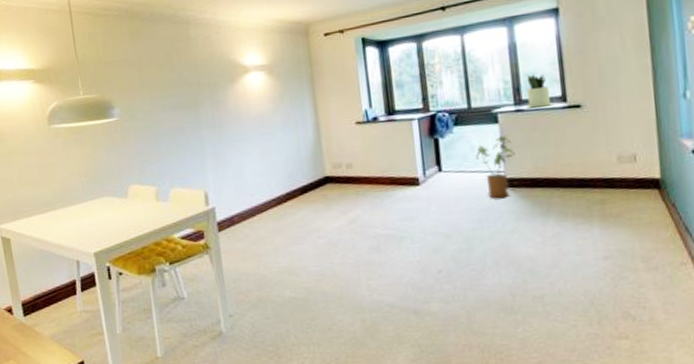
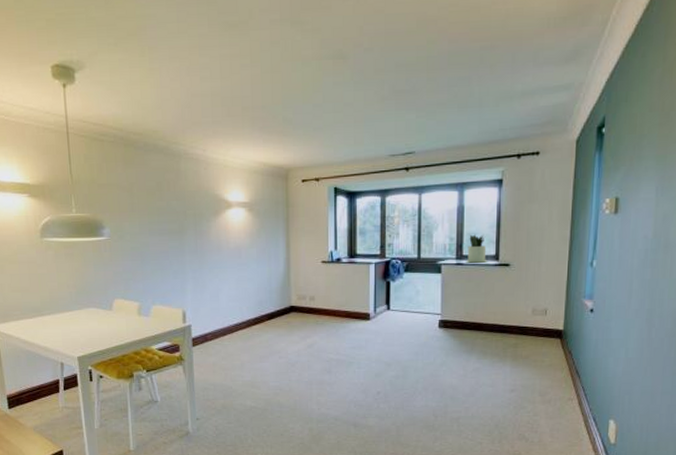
house plant: present [476,135,515,199] -> none [419,283,452,337]

